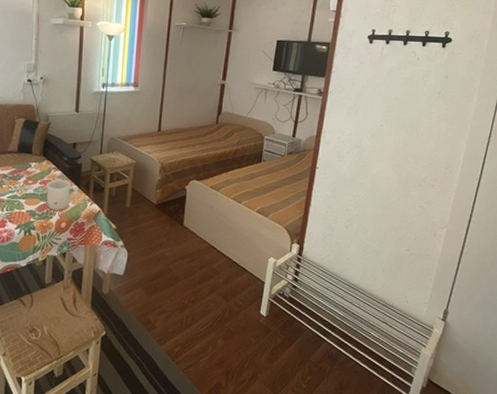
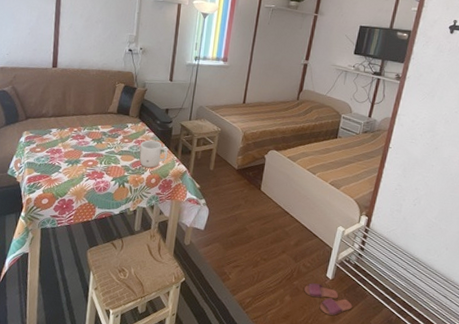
slippers: none [238,323,290,356] -> present [304,283,353,316]

